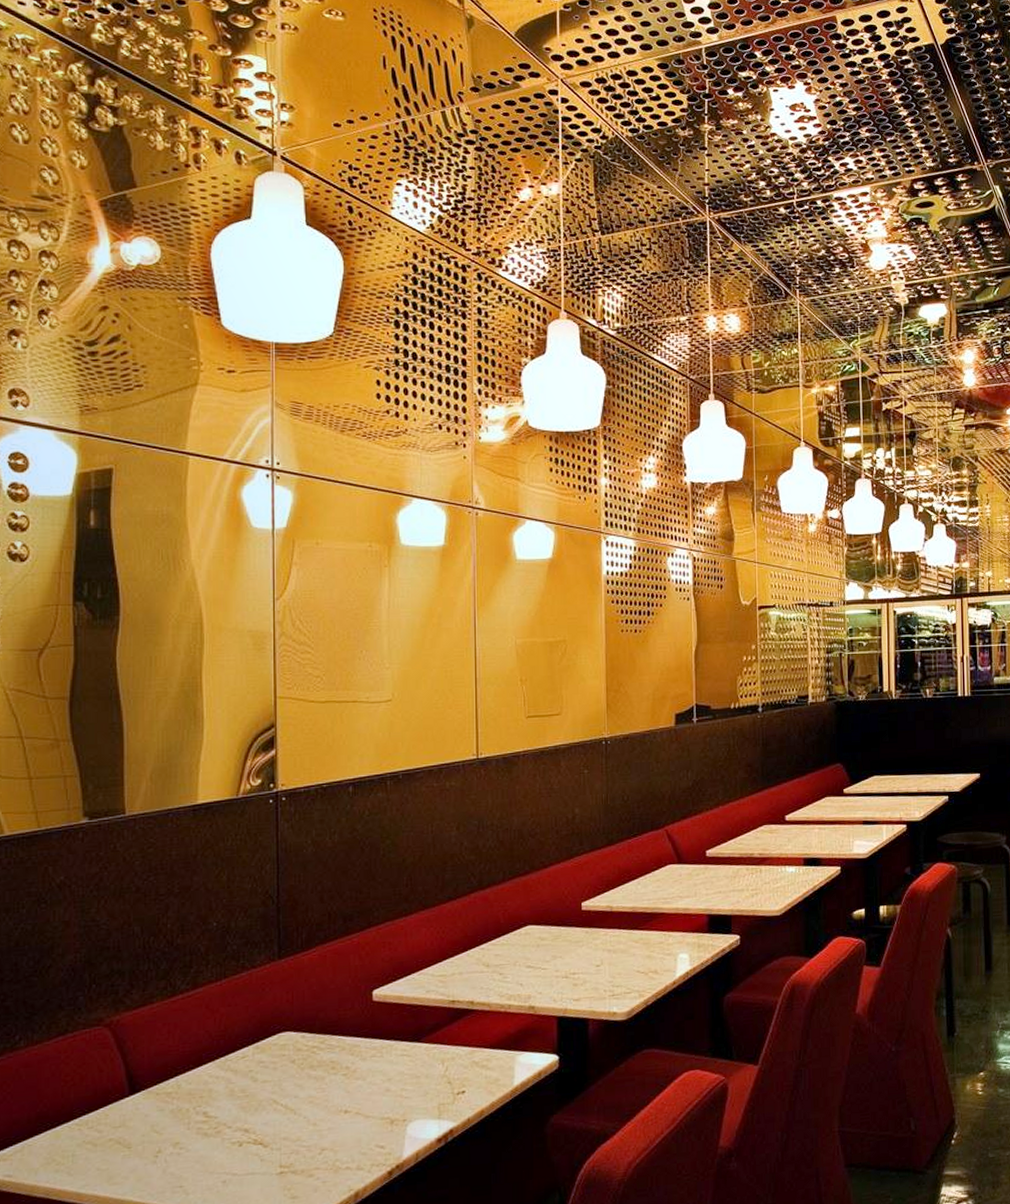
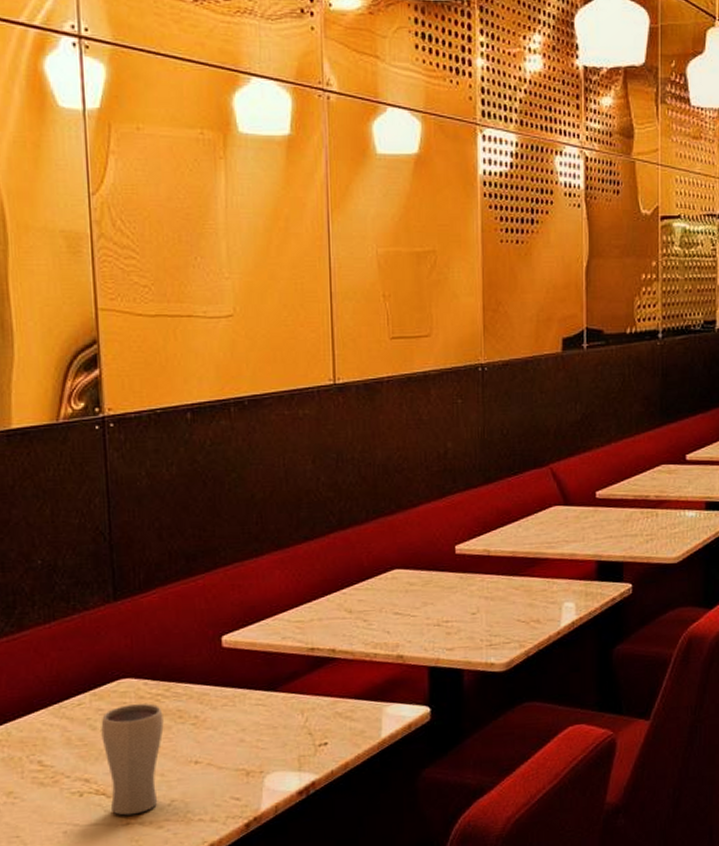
drinking glass: none [261,1055,318,1165] -> present [101,703,164,816]

